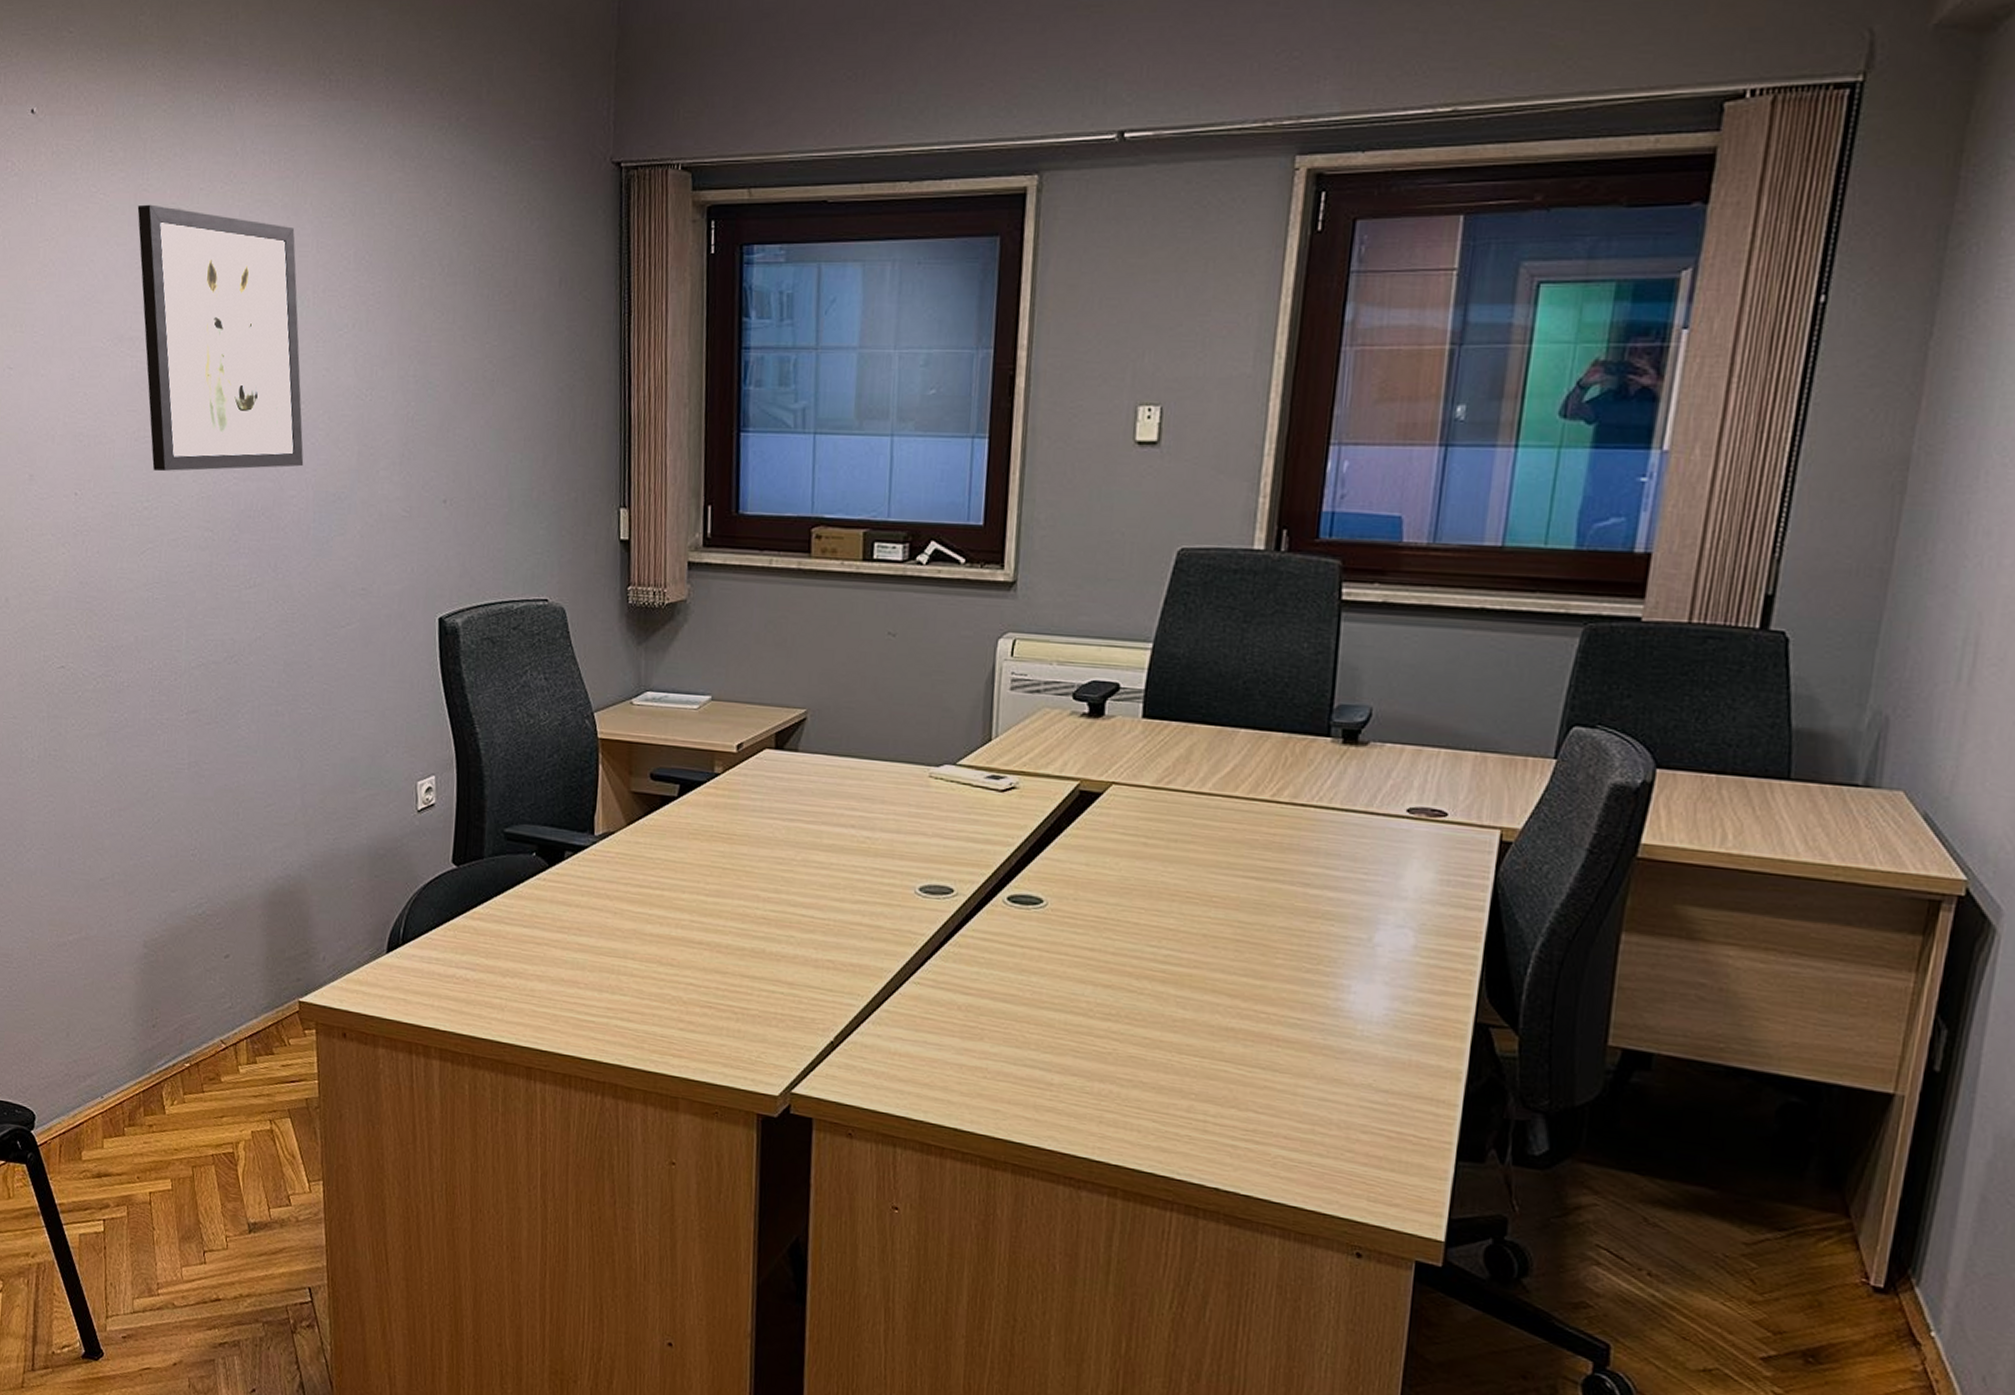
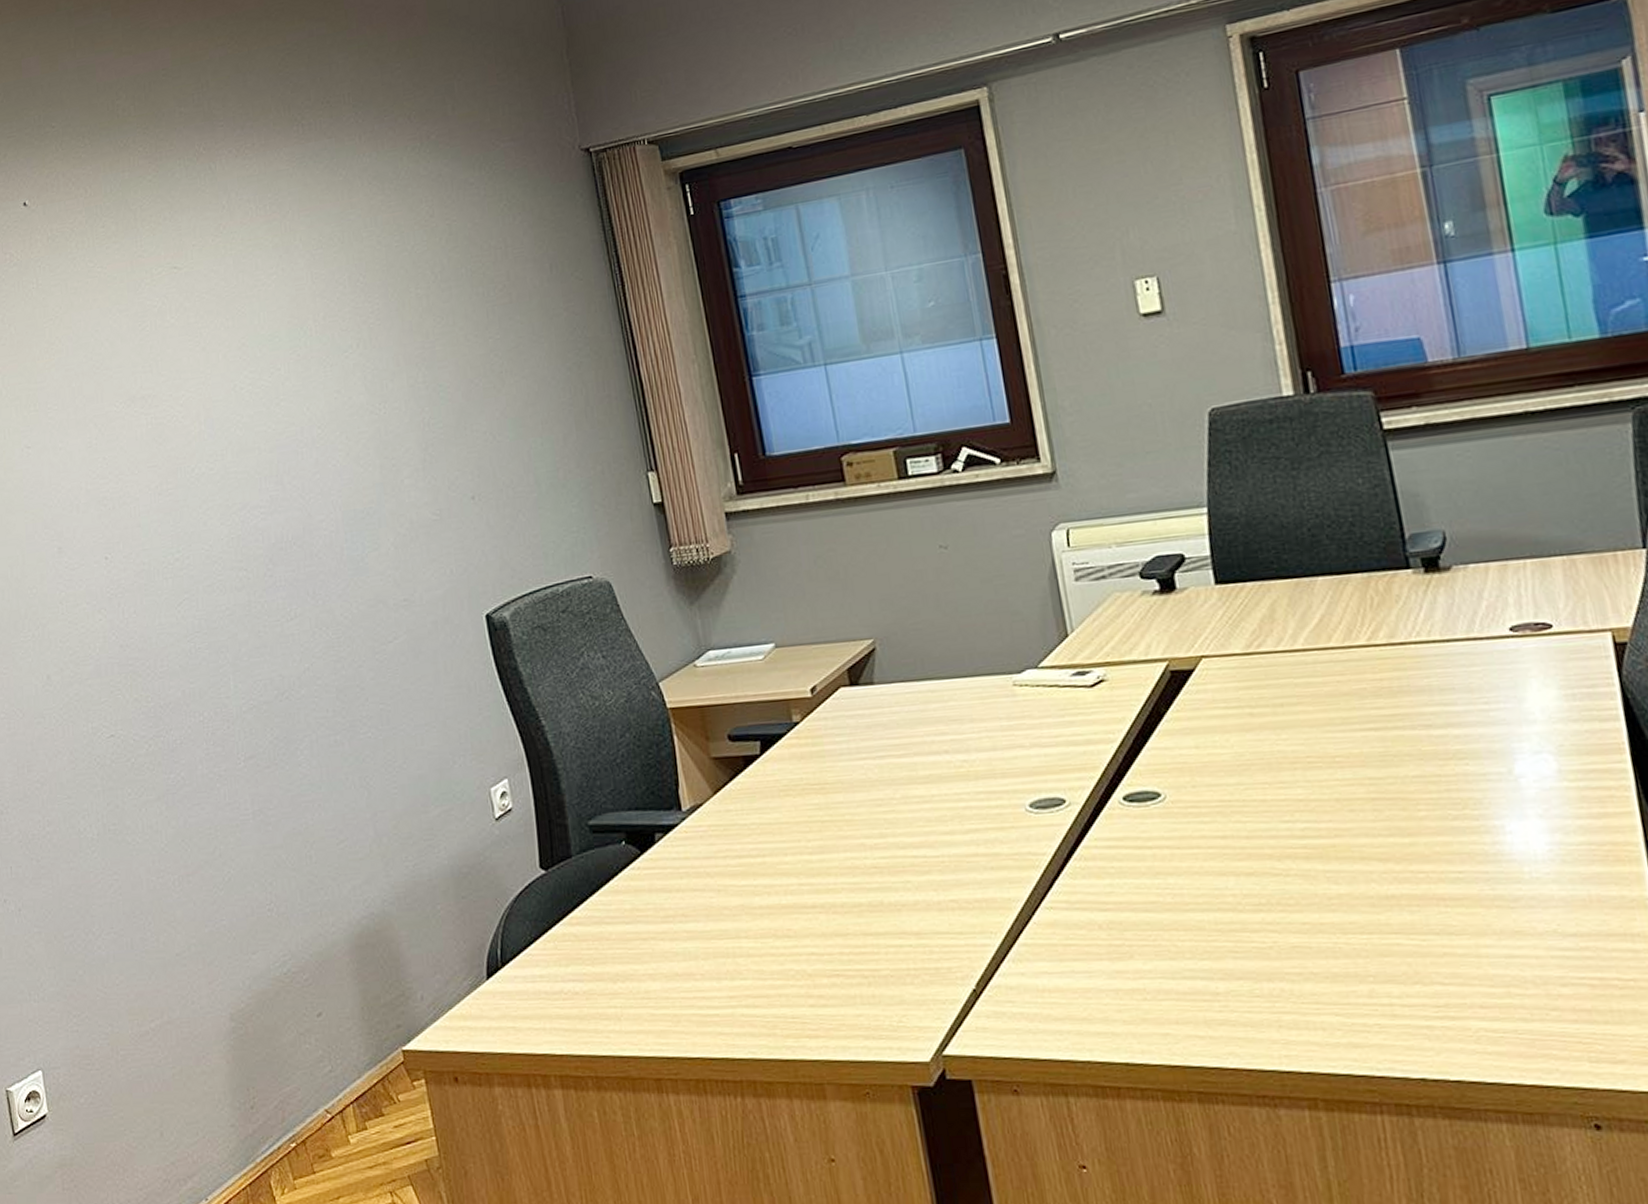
wall art: present [137,204,304,472] -> none [134,264,328,522]

